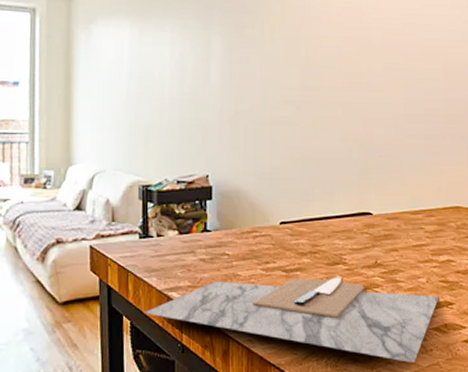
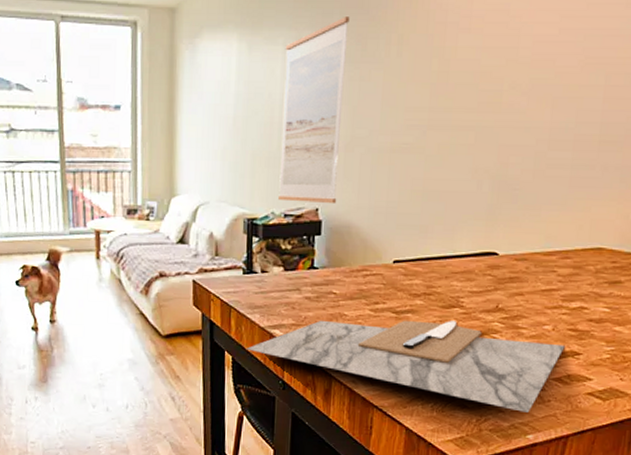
wall art: none [171,9,228,170] -> present [278,17,350,203]

